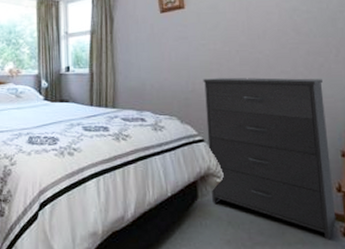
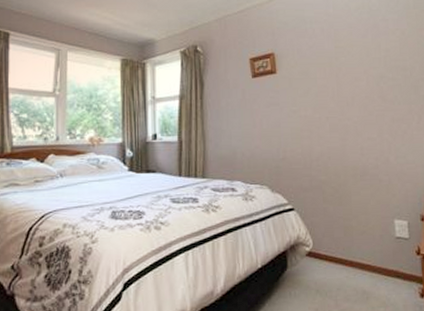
dresser: present [203,77,337,240] -> none [294,144,416,302]

